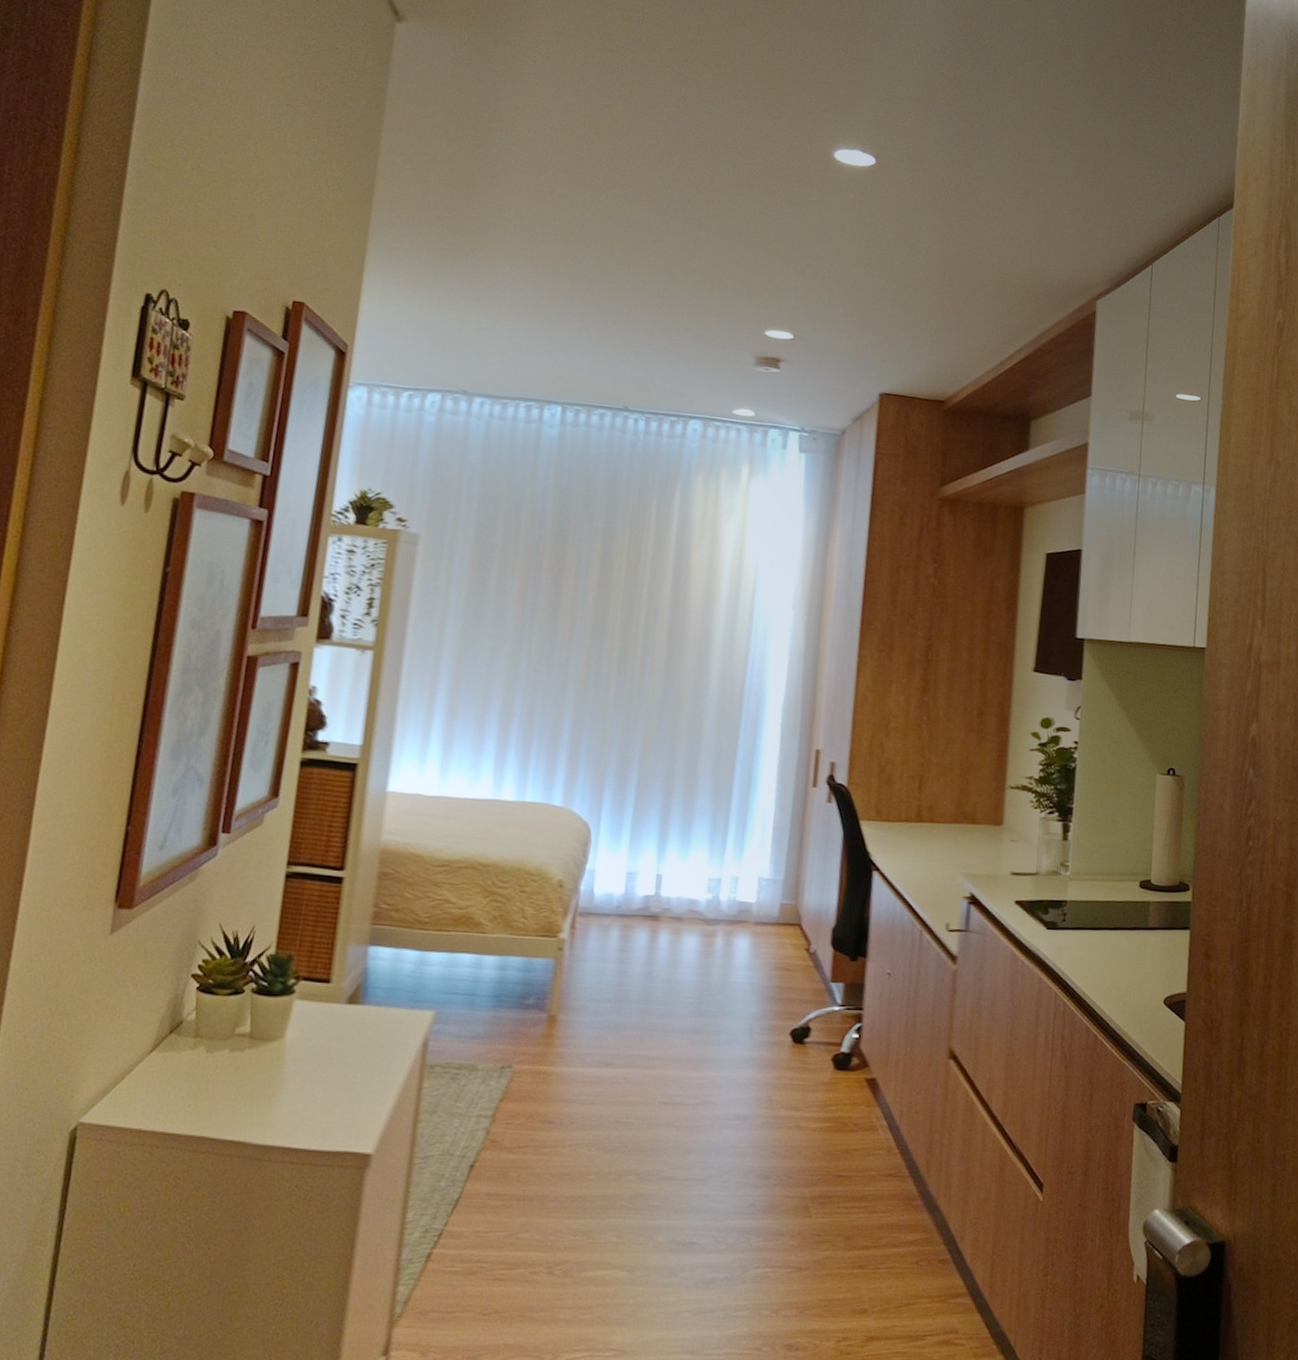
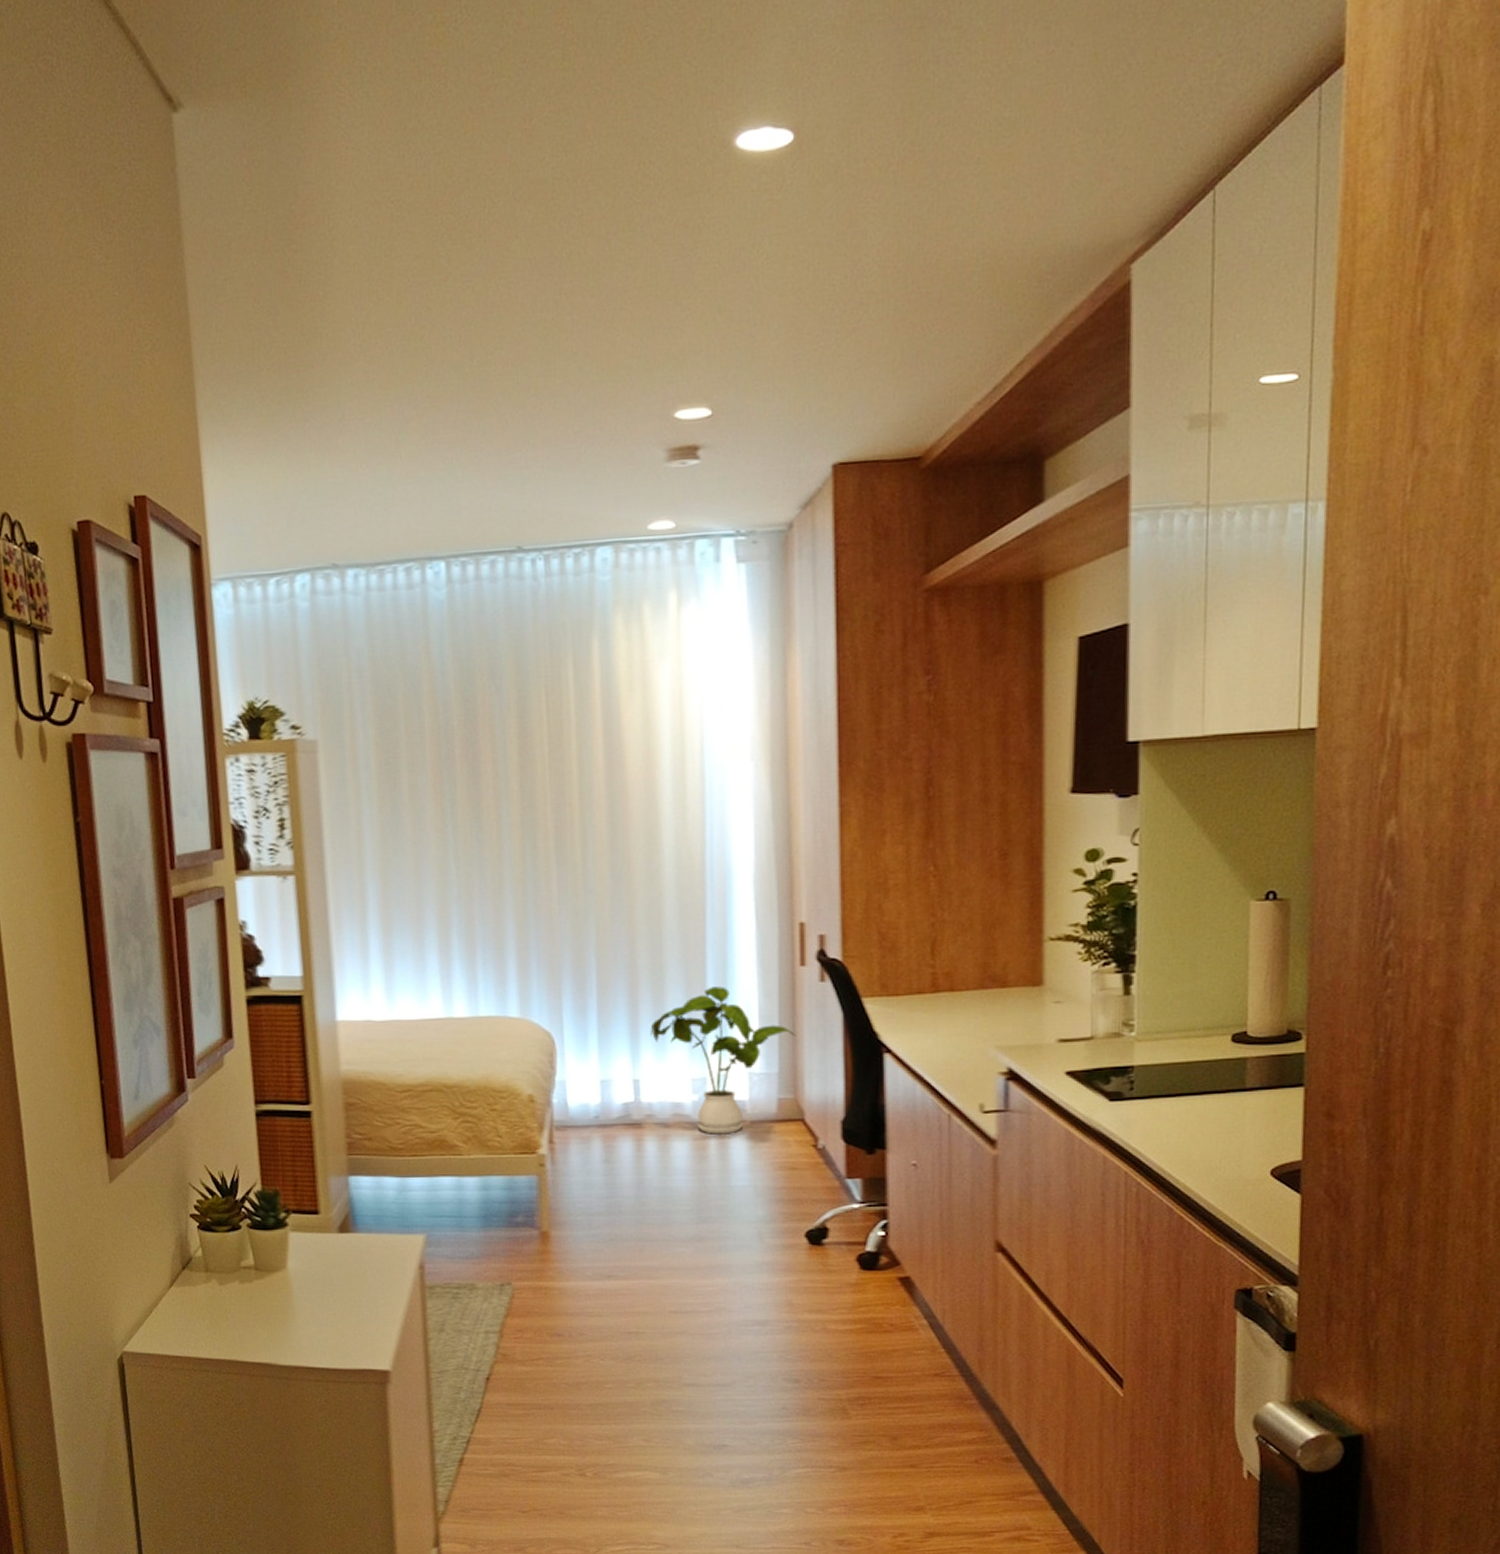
house plant: none [677,797,803,933] -> present [650,986,796,1134]

